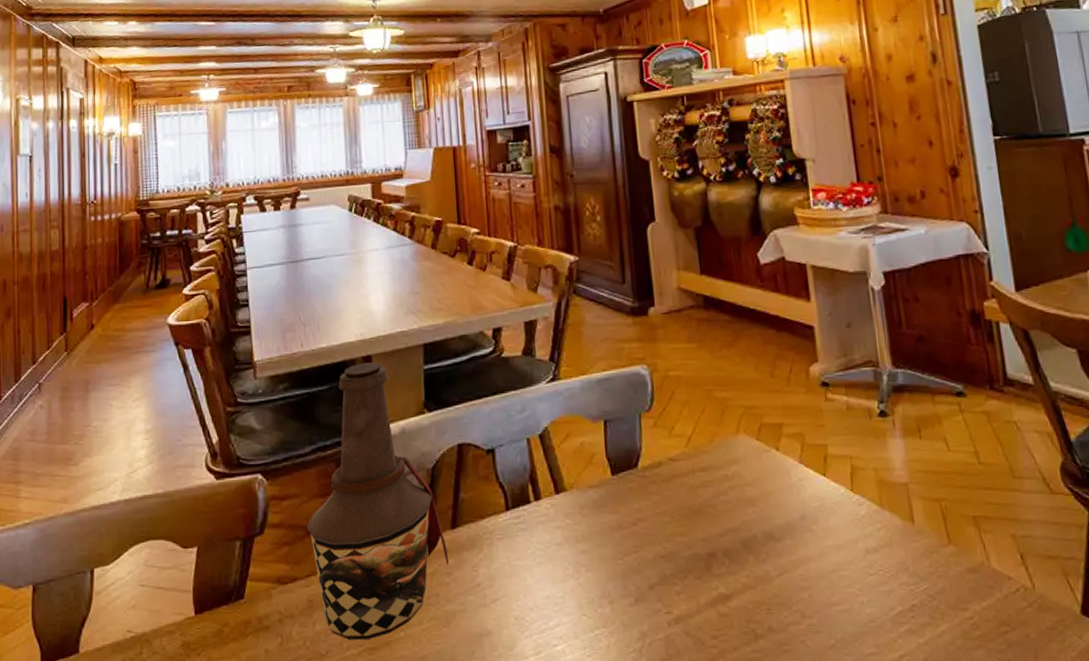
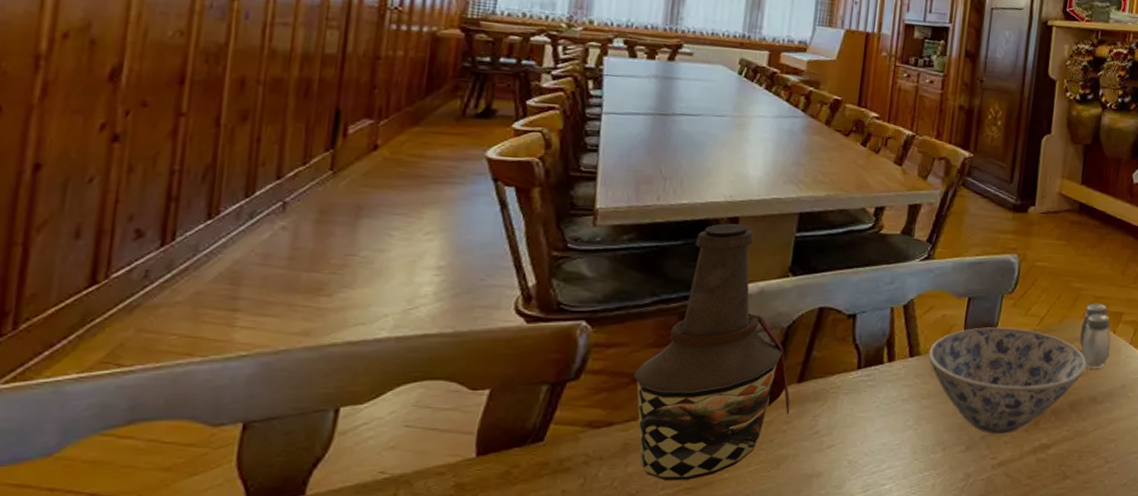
bowl: none [574,451,753,583] -> present [928,326,1087,434]
salt and pepper shaker: none [736,414,777,496] -> present [1079,303,1111,368]

